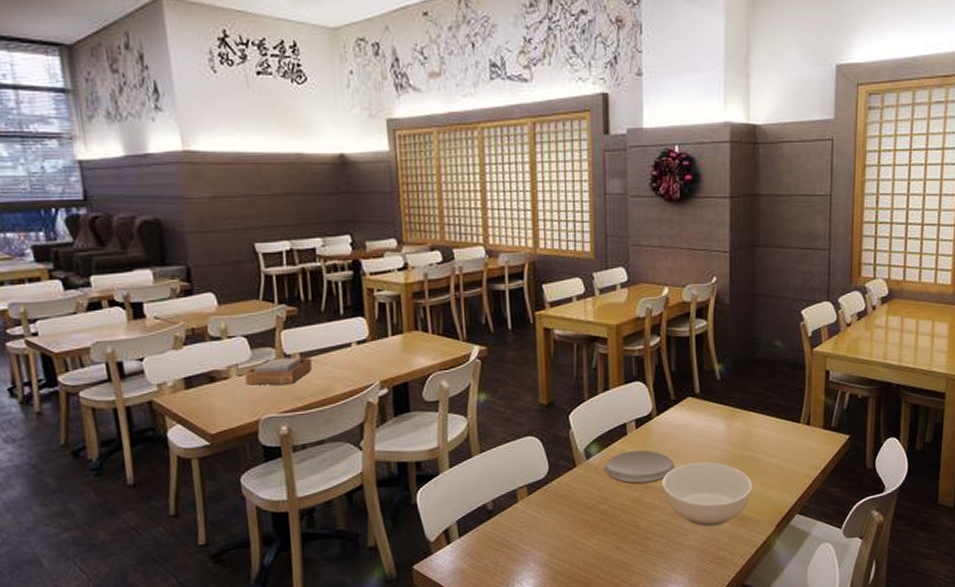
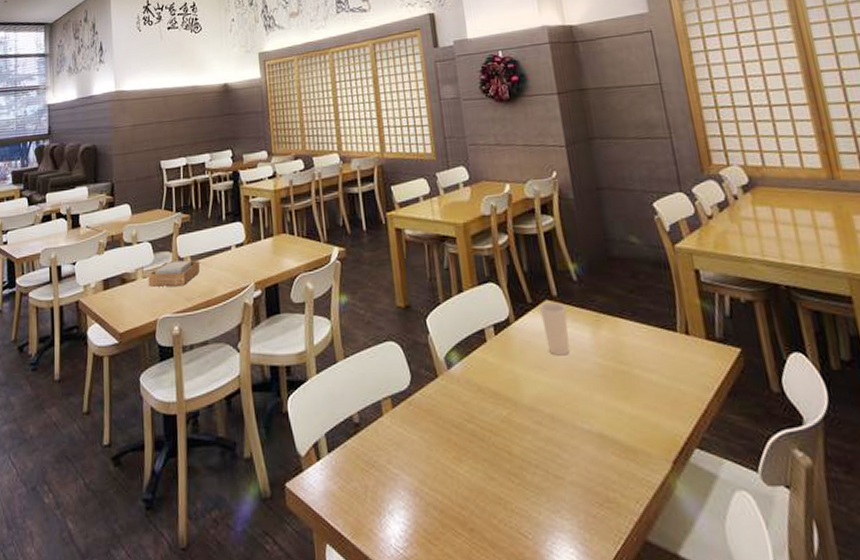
plate: present [605,450,675,485] -> none [467,359,543,401]
bowl: present [662,462,752,527] -> none [530,376,635,458]
cup: none [682,399,706,445] -> present [540,302,570,356]

